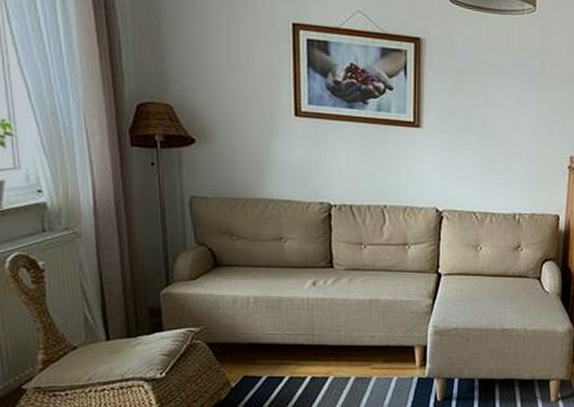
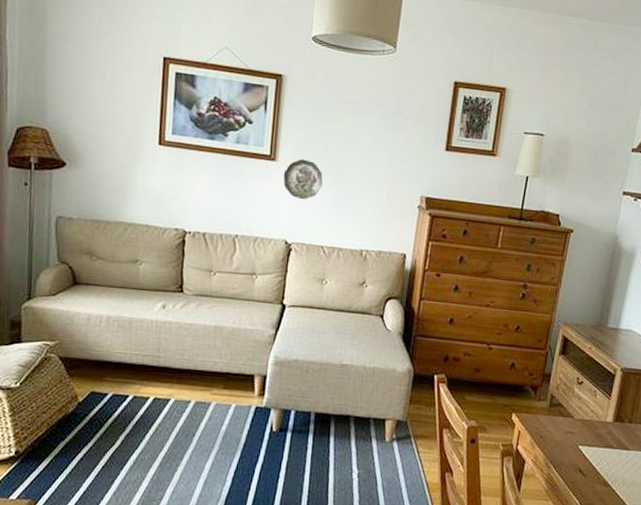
decorative plate: none [429,124,470,166] -> present [283,159,323,200]

